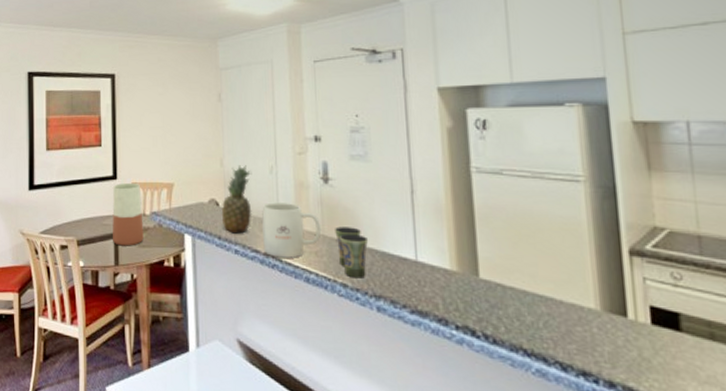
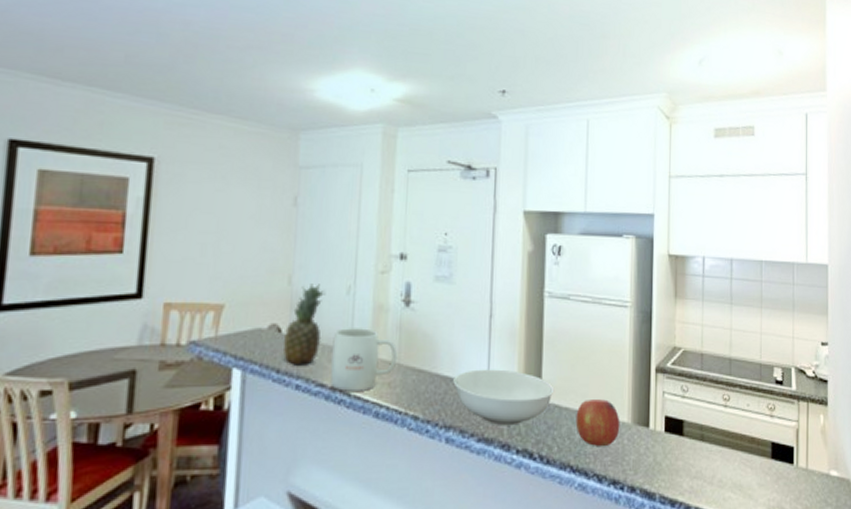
vase: present [112,182,144,246] -> none [127,302,177,387]
cup: present [334,226,369,278] -> none [410,354,445,409]
bowl: none [379,243,495,301] -> present [453,369,555,426]
fruit: none [524,280,586,333] -> present [575,399,620,447]

